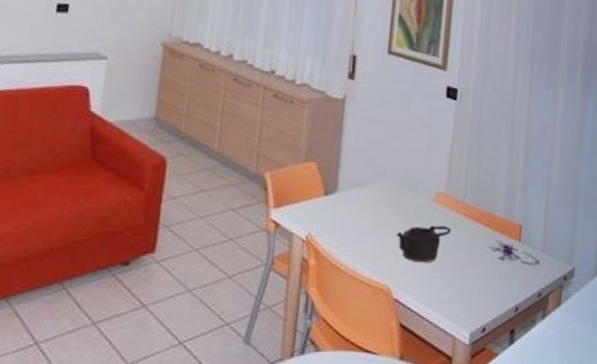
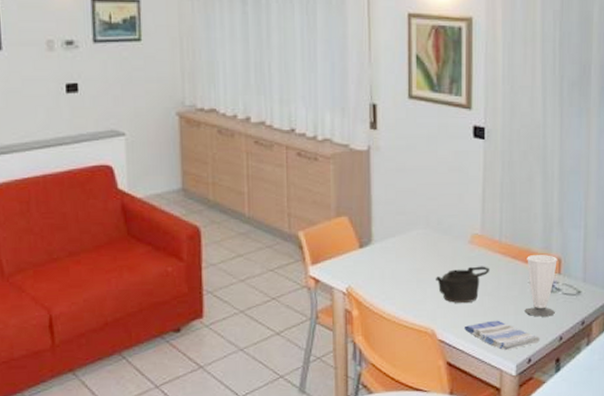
dish towel: none [421,283,496,317] -> present [465,320,540,351]
cup: none [482,219,519,285] -> present [525,255,557,317]

